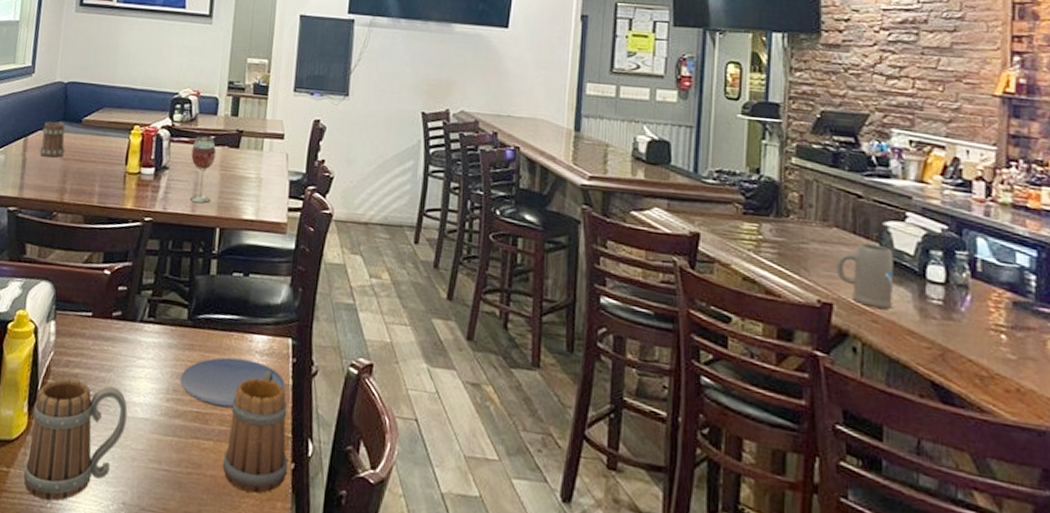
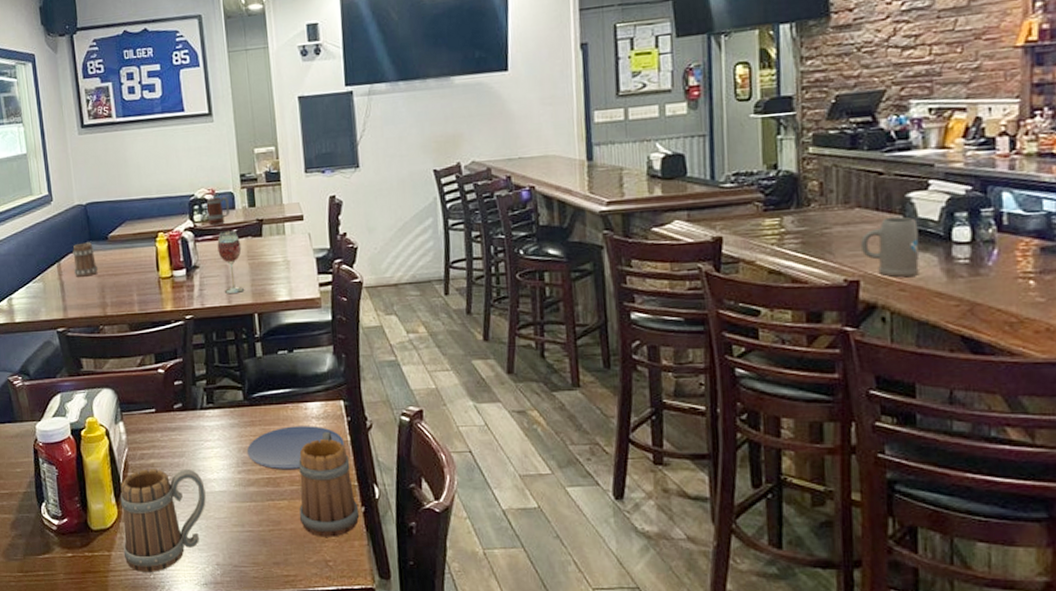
beer mug: none [188,100,212,129] -> present [207,196,229,226]

